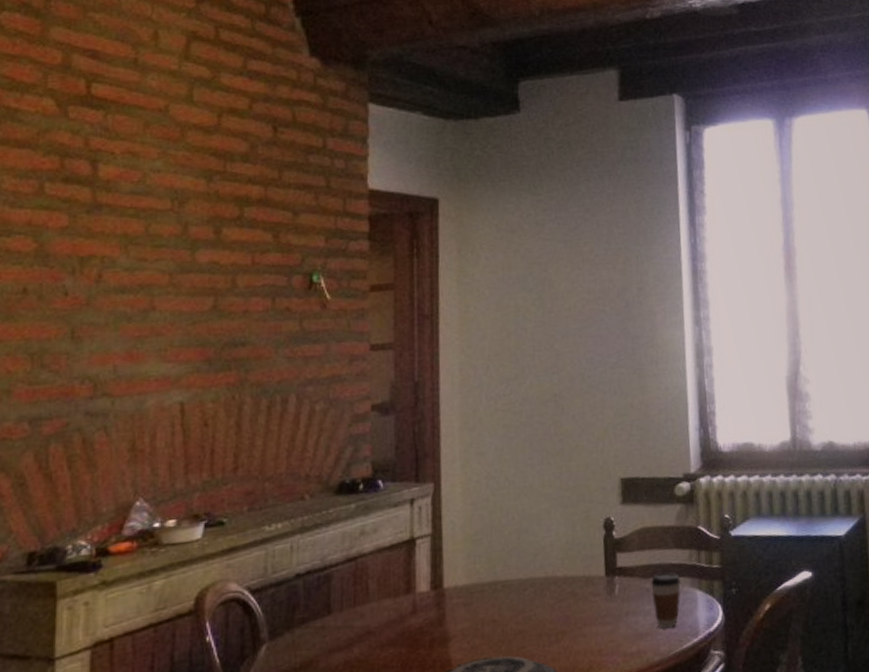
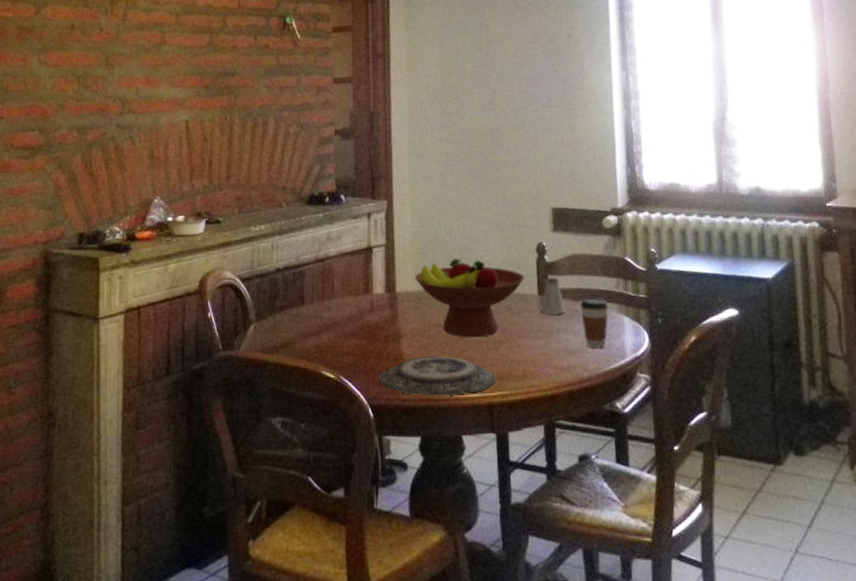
fruit bowl: none [465,542,592,632] -> present [414,258,525,338]
saltshaker: none [608,554,636,598] -> present [541,277,566,316]

